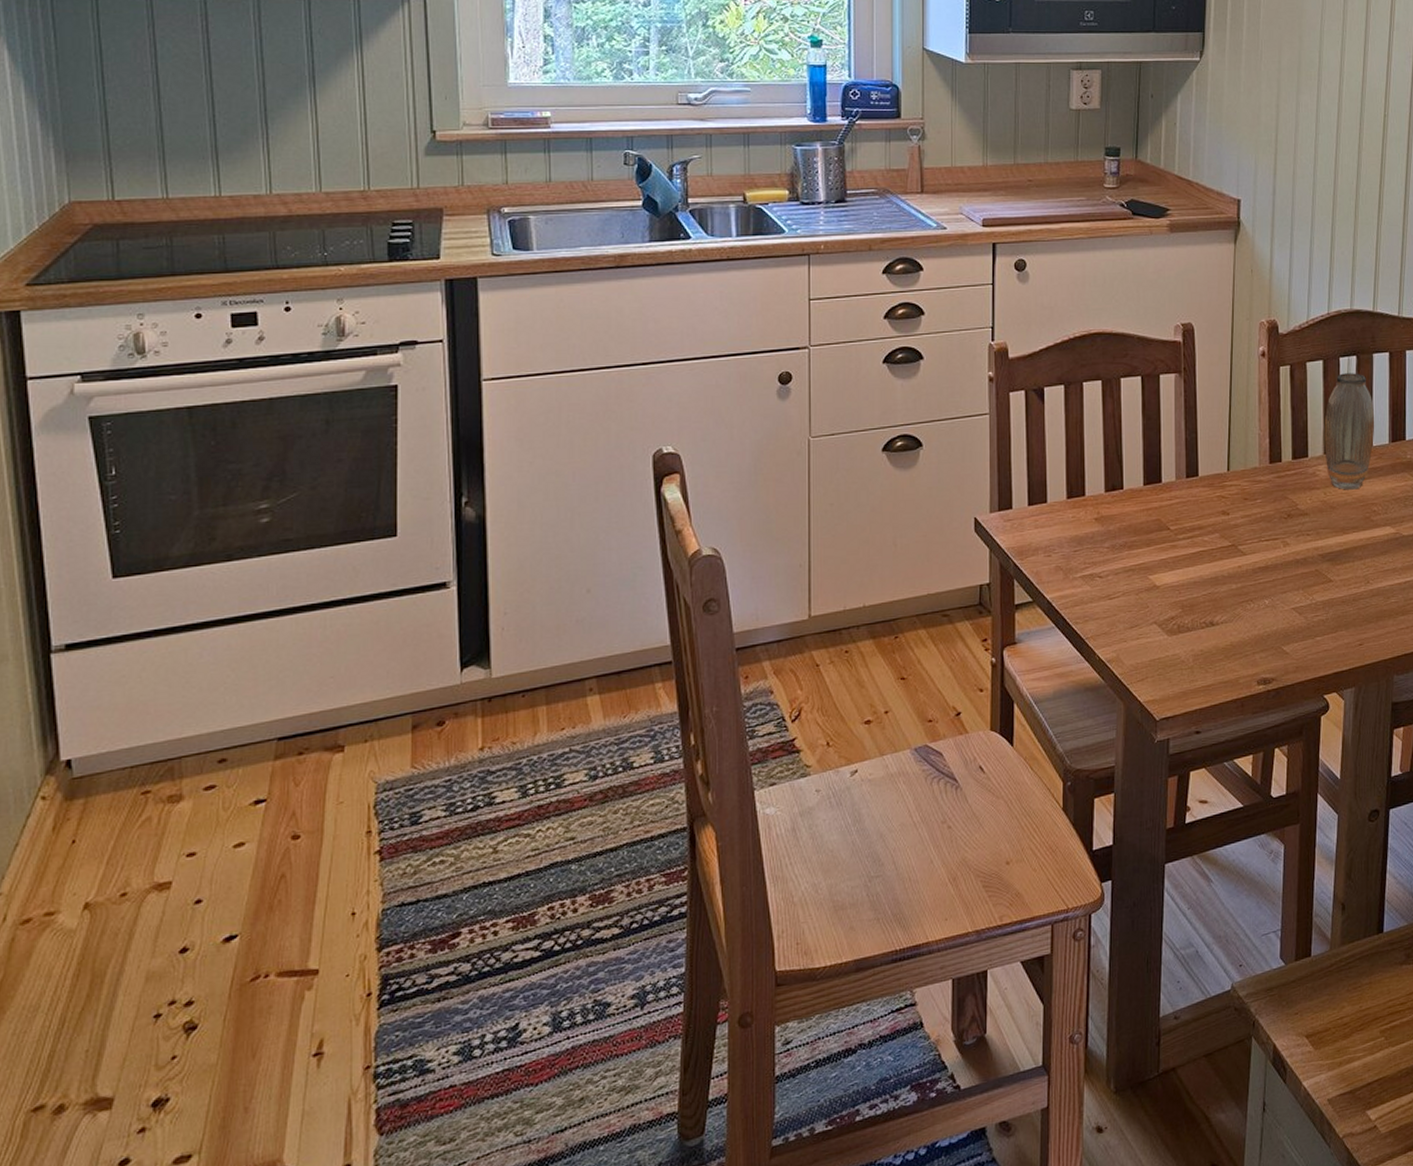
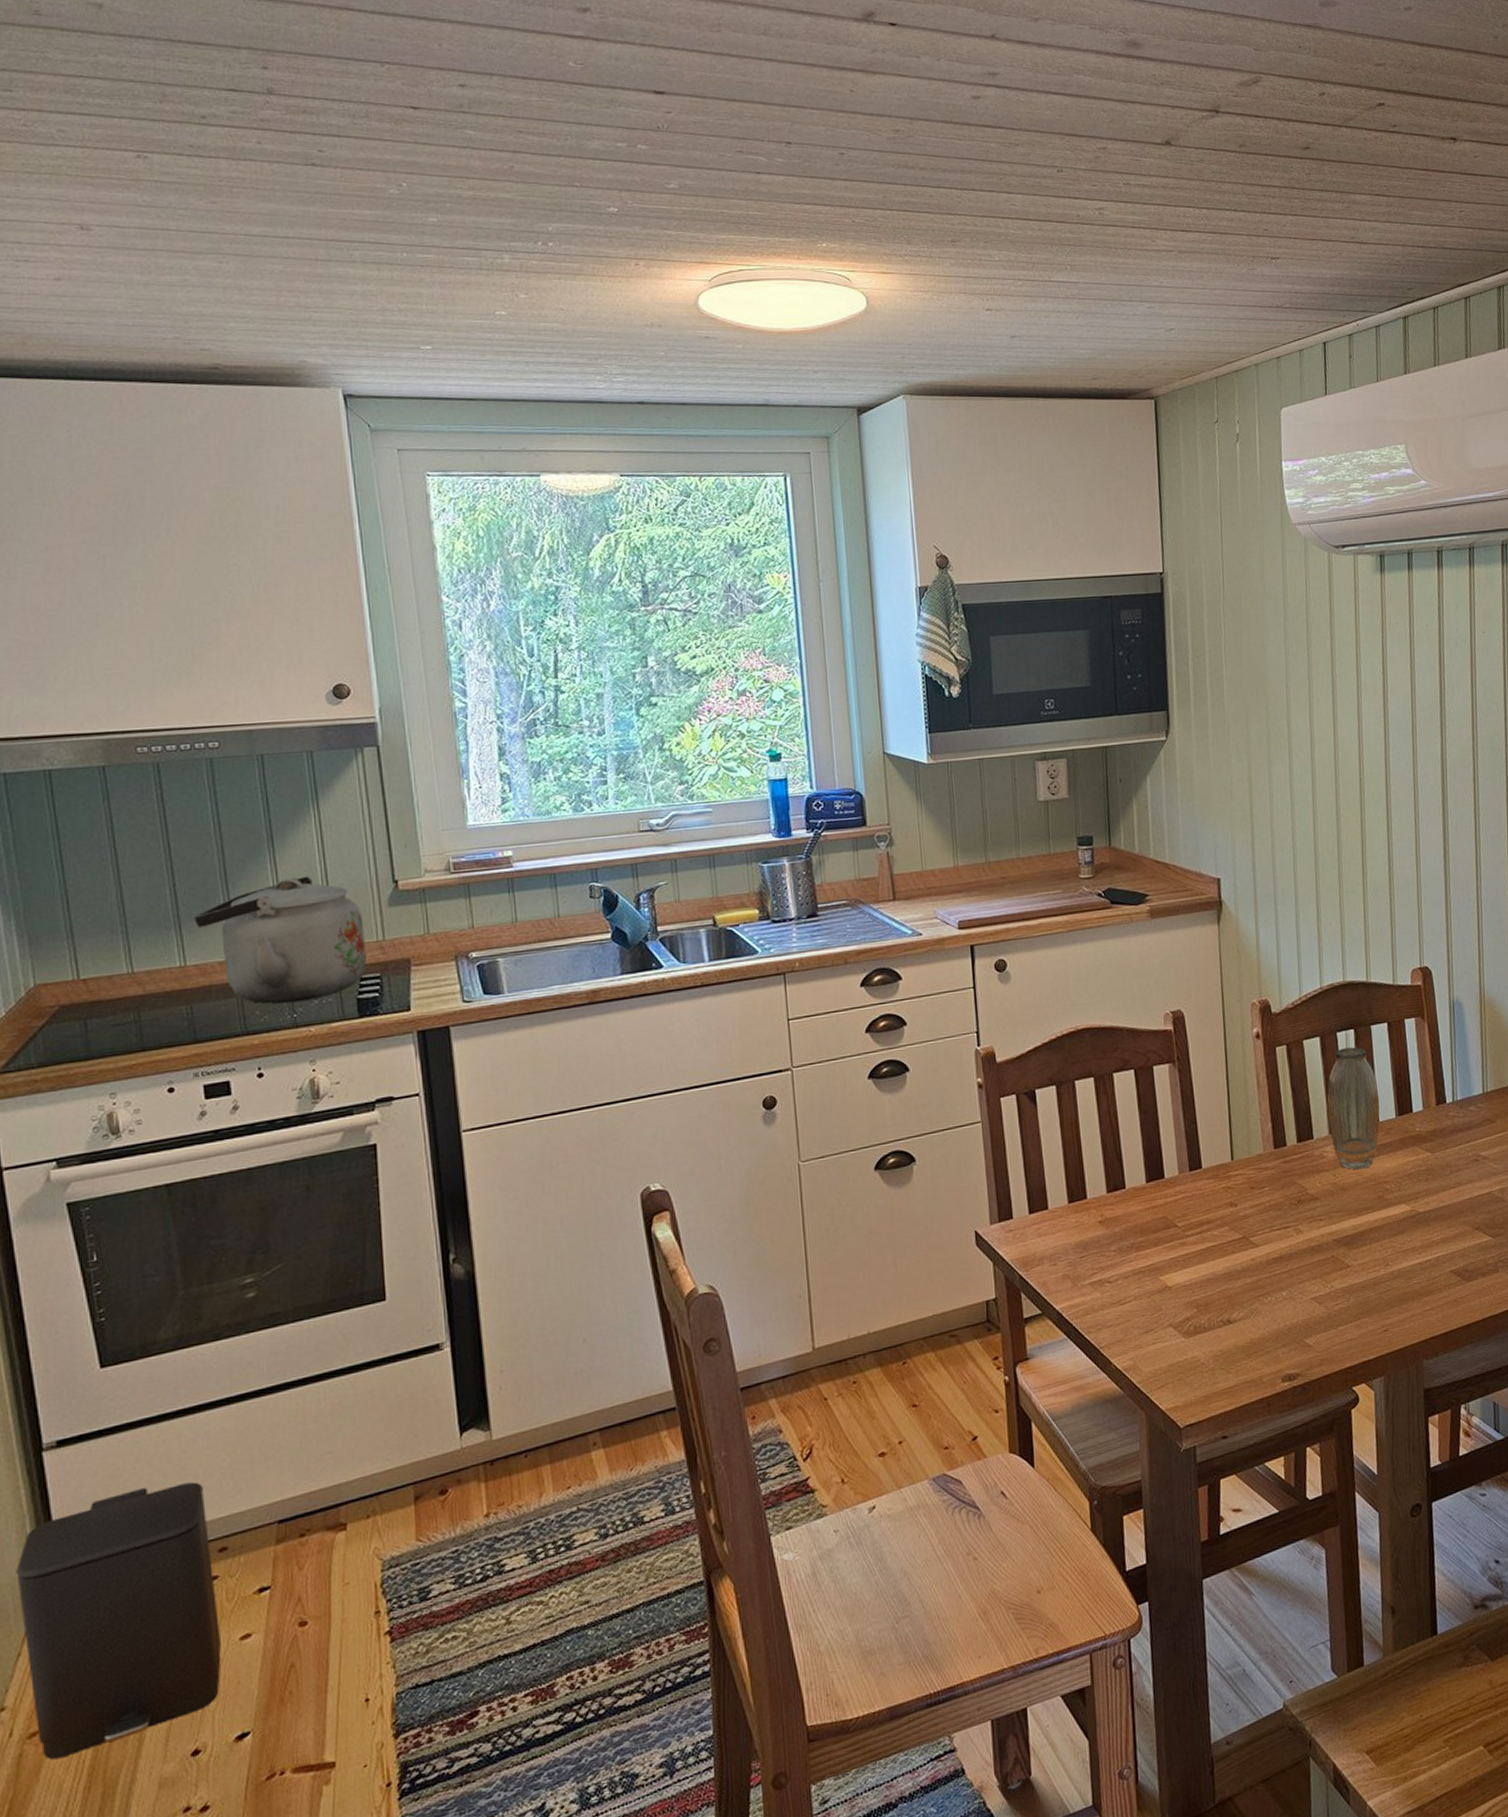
pedal bin: none [18,694,214,946] -> present [16,1481,221,1760]
kettle: none [232,119,399,242] -> present [194,876,367,1004]

